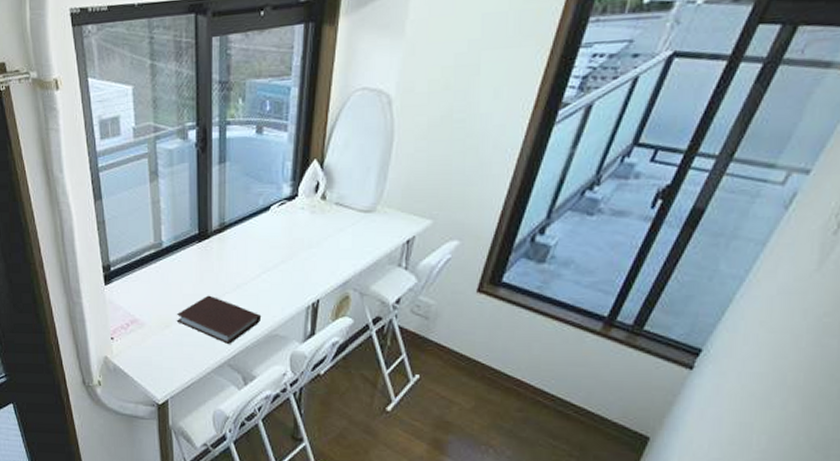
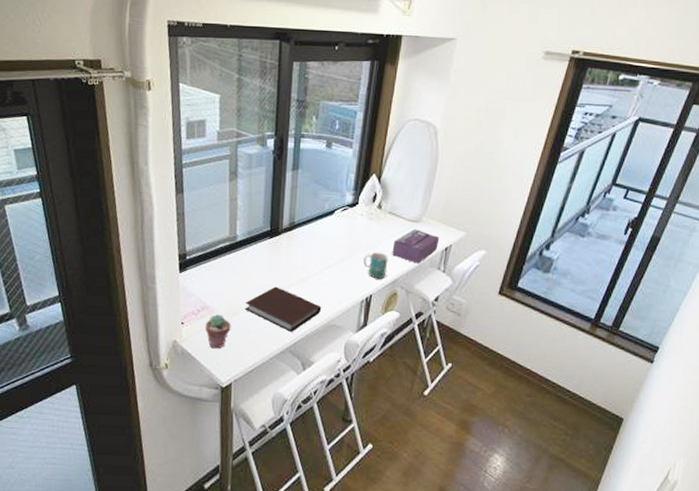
potted succulent: none [136,328,163,364] -> present [205,314,231,349]
mug: none [307,250,337,281] -> present [363,252,388,279]
tissue box: none [341,221,399,261] -> present [392,229,440,264]

